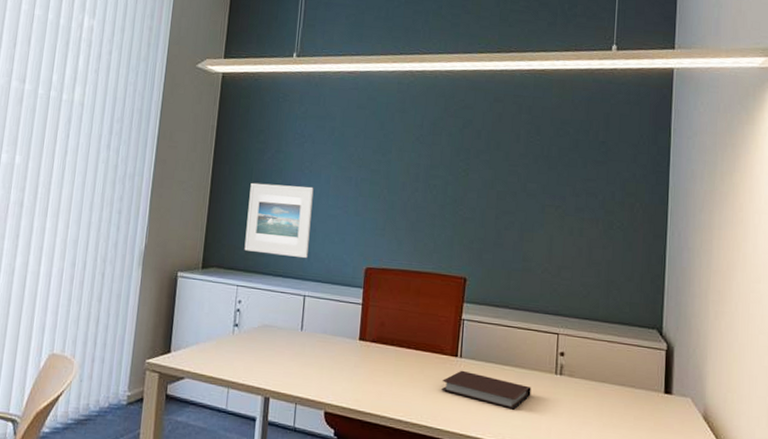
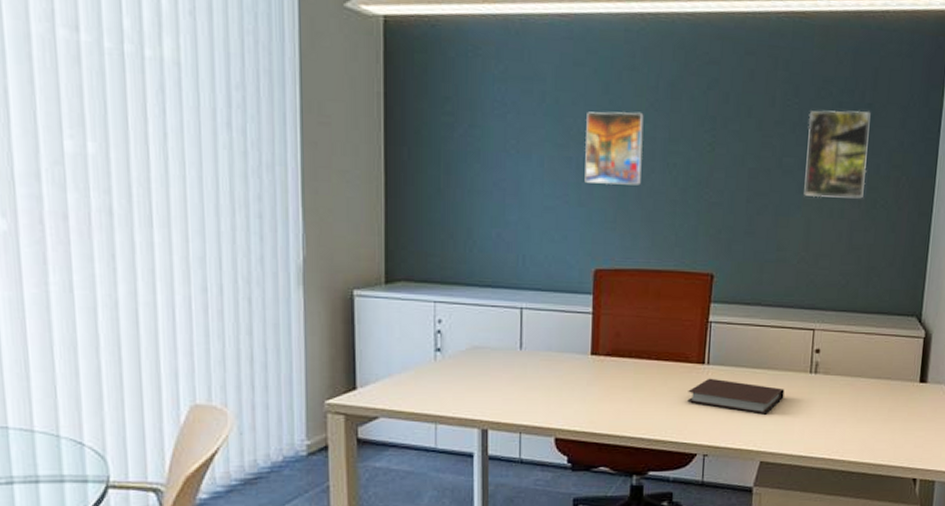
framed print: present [244,182,314,258] -> none [439,168,524,262]
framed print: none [361,143,411,201] -> present [584,111,644,186]
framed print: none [546,146,604,220] -> present [804,110,871,199]

